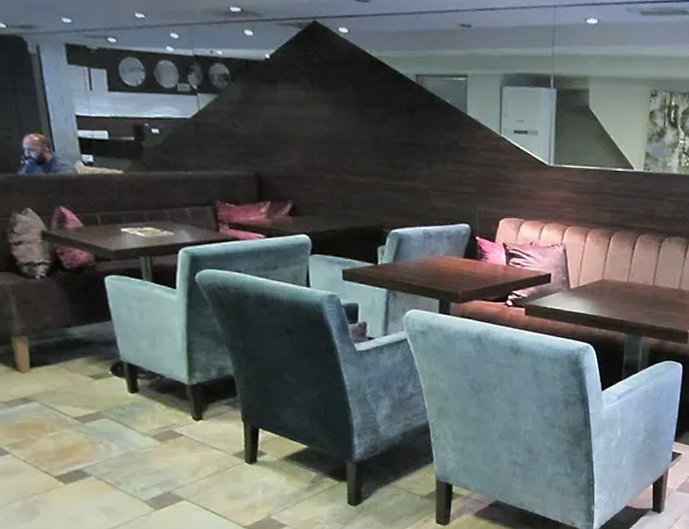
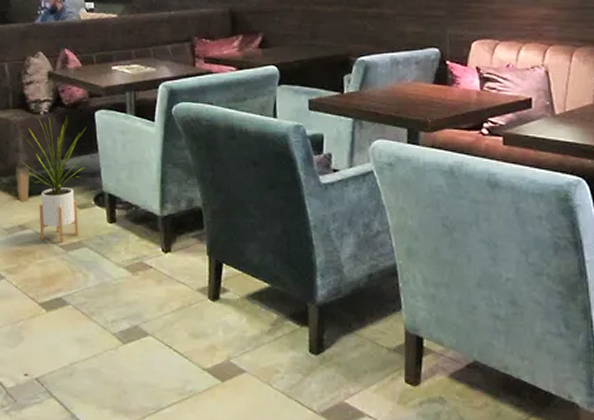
house plant: none [15,281,97,414] -> present [21,116,86,243]

